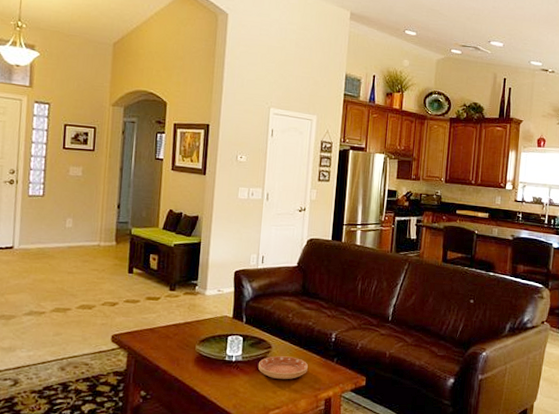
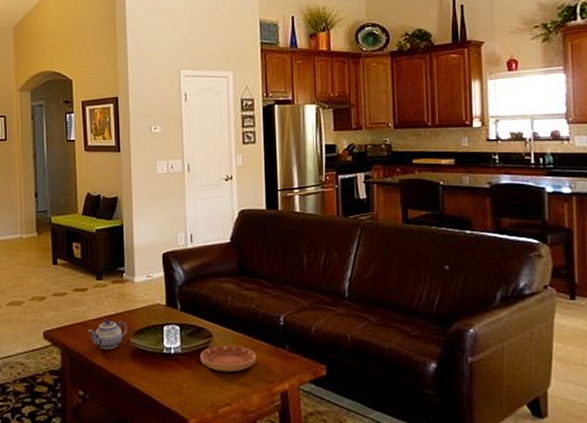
teapot: none [156,327,194,355] -> present [88,320,127,350]

